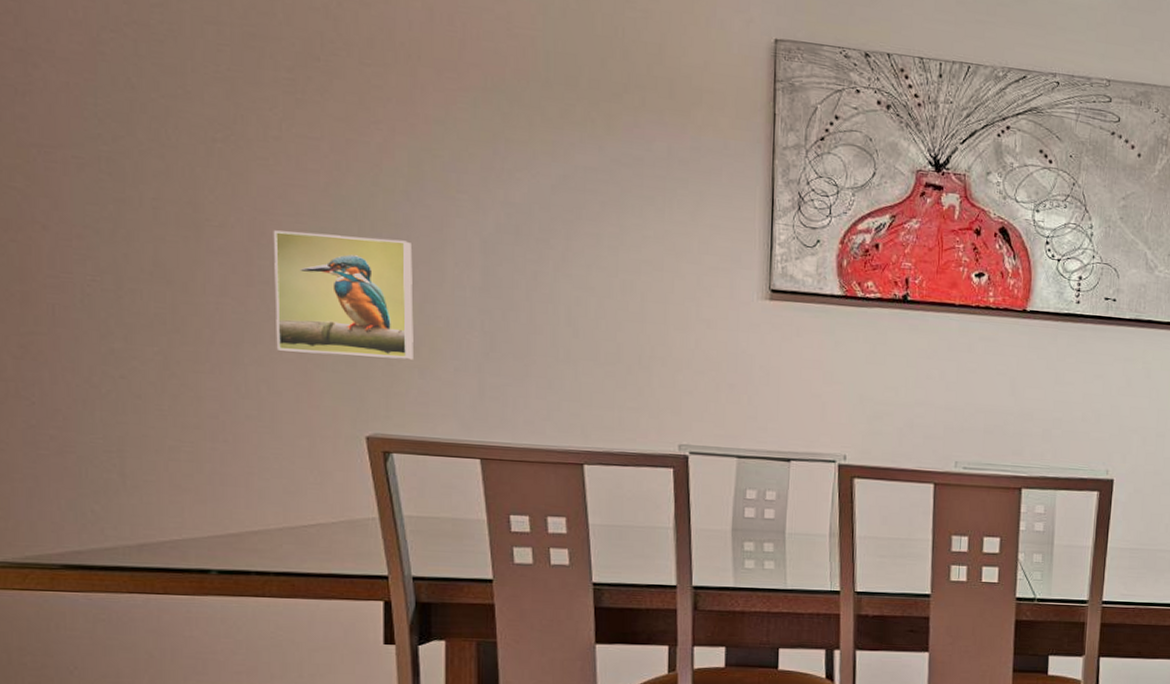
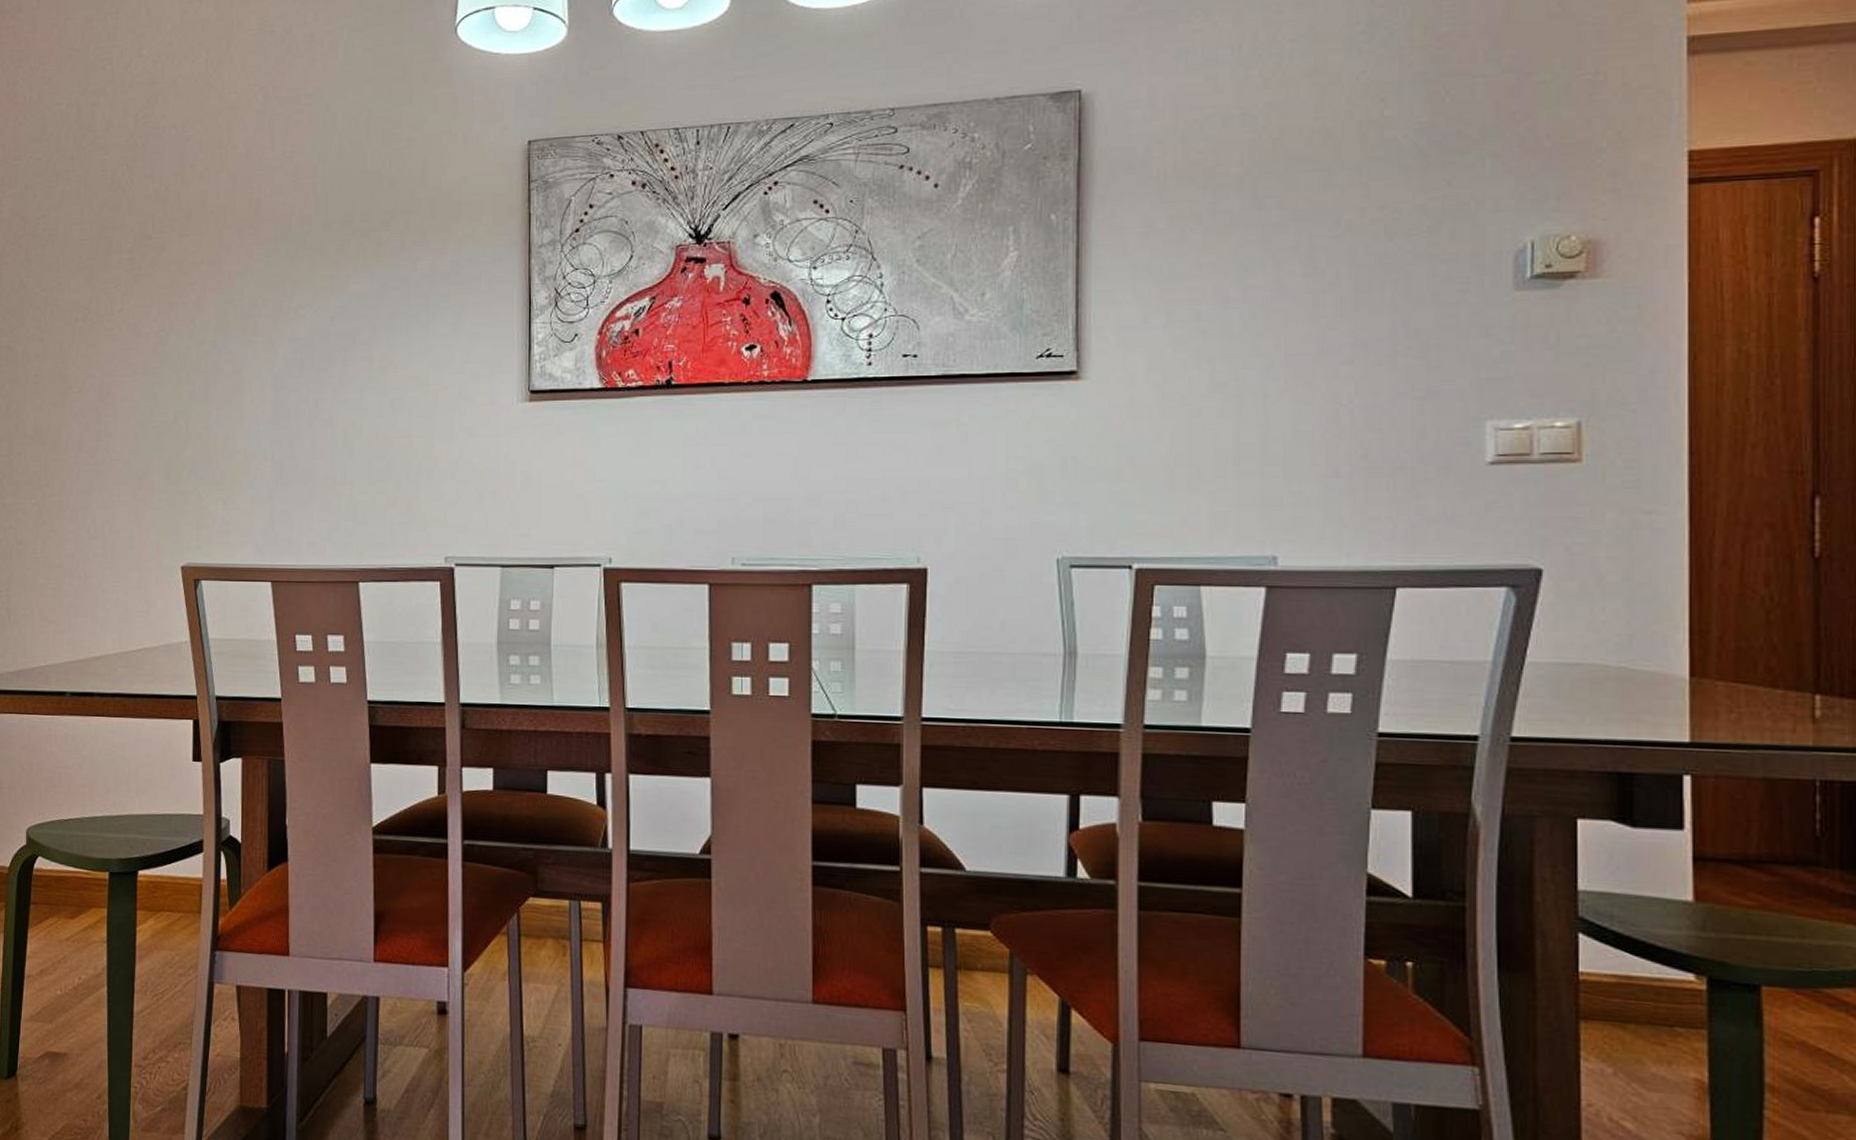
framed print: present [273,230,414,360] -> none [116,385,219,495]

